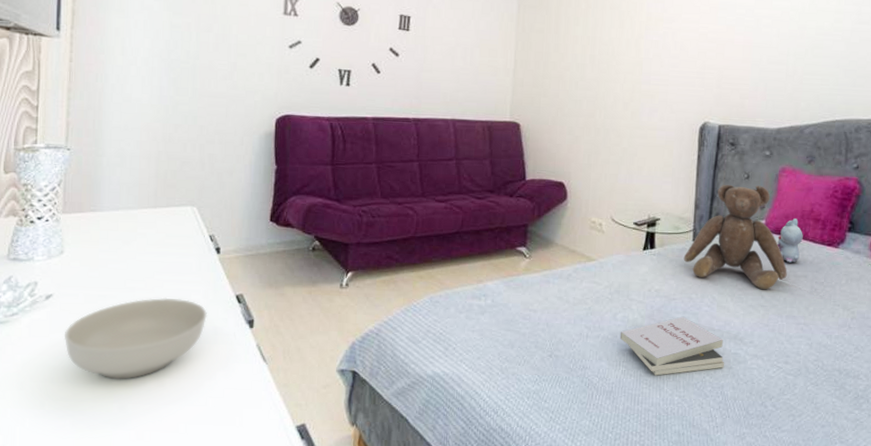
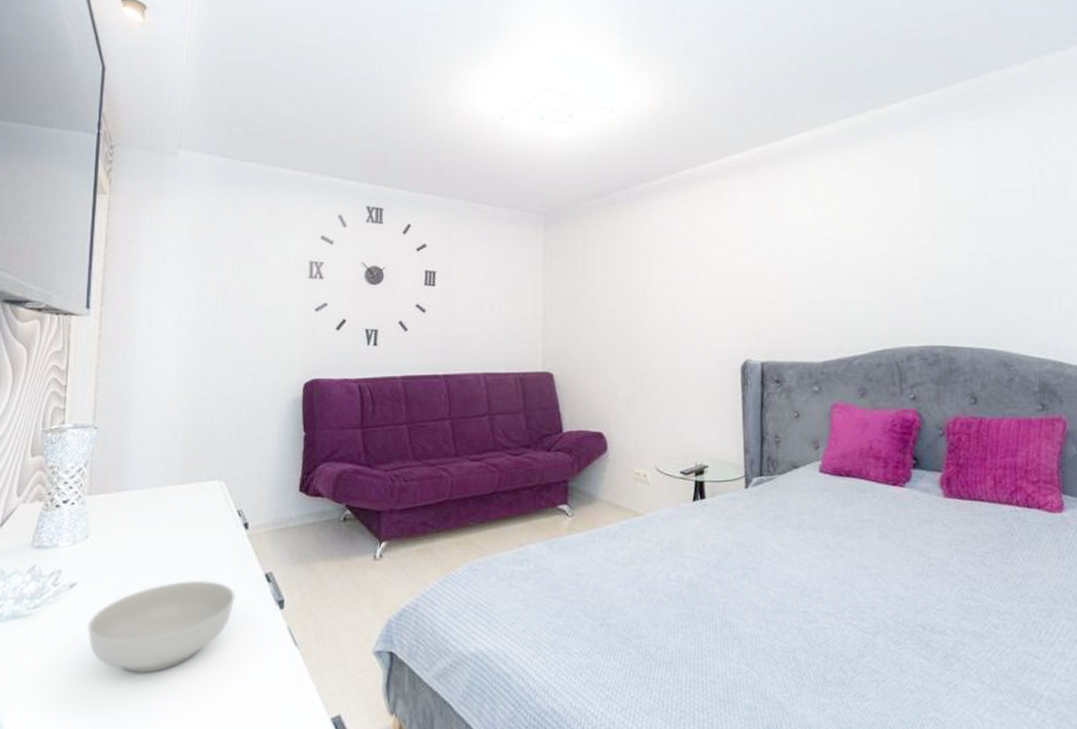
books: present [619,316,725,376] -> none [675,572,794,642]
teddy bear: present [683,184,787,290] -> none [737,424,852,538]
plush toy: present [777,218,803,263] -> none [837,457,865,506]

